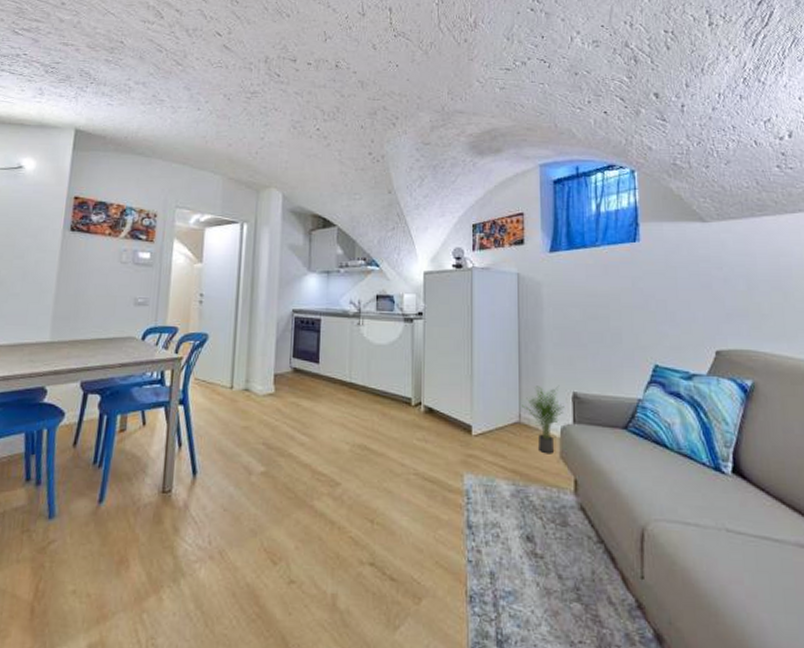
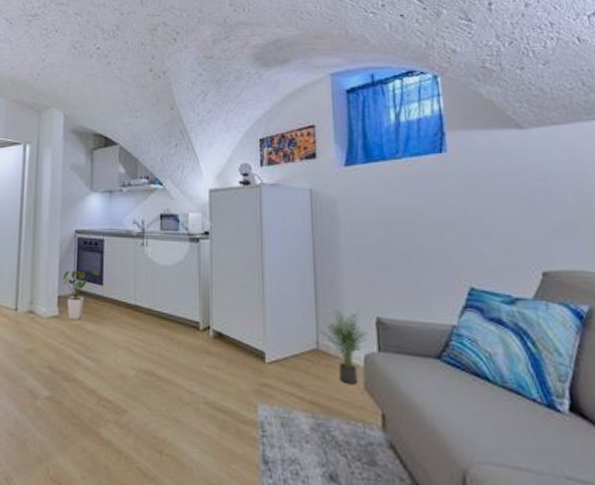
house plant: none [280,348,316,397] -> present [63,269,99,319]

